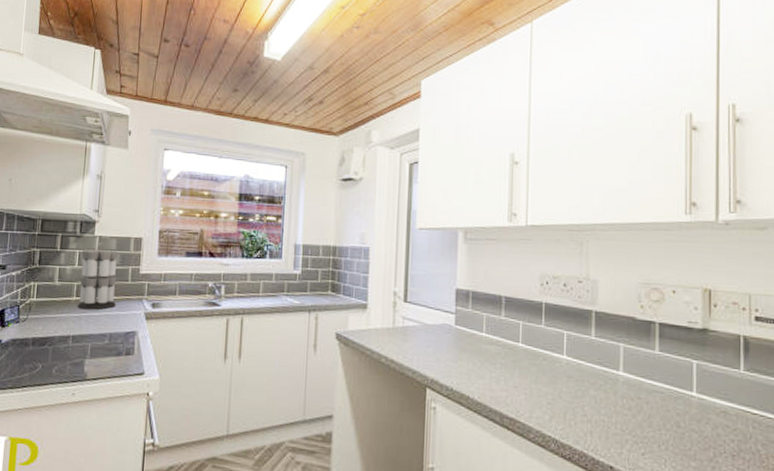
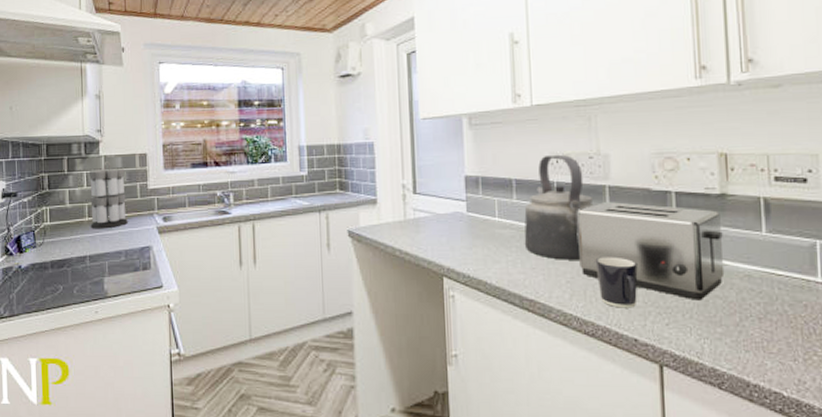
kettle: none [509,275,580,382] -> present [524,154,594,260]
toaster: none [561,327,702,433] -> present [576,202,725,301]
mug: none [577,381,618,435] -> present [595,256,638,308]

